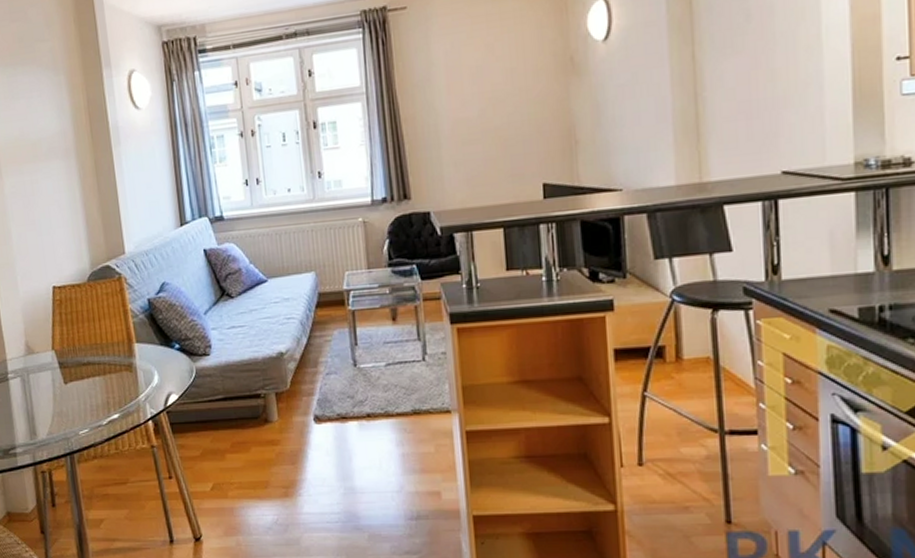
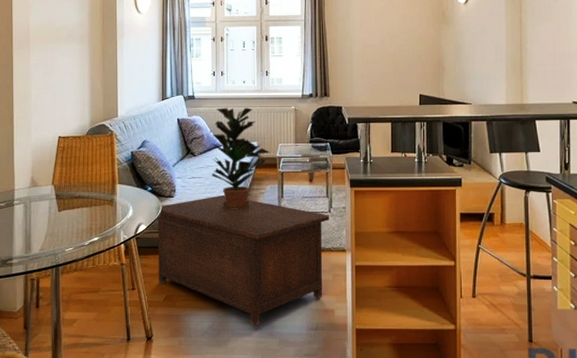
cabinet: none [191,347,425,517] -> present [157,195,330,326]
potted plant: none [252,225,334,367] -> present [211,107,270,210]

